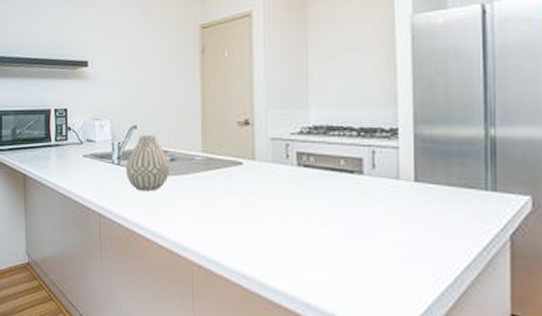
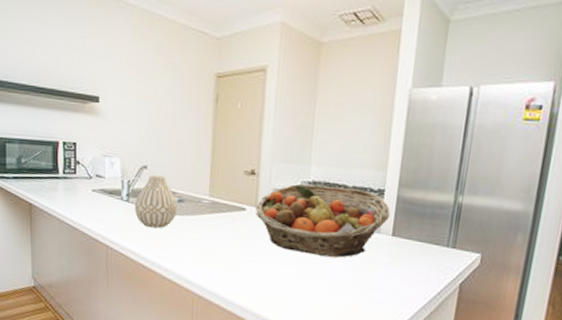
fruit basket: none [252,129,408,211] -> present [255,184,390,258]

